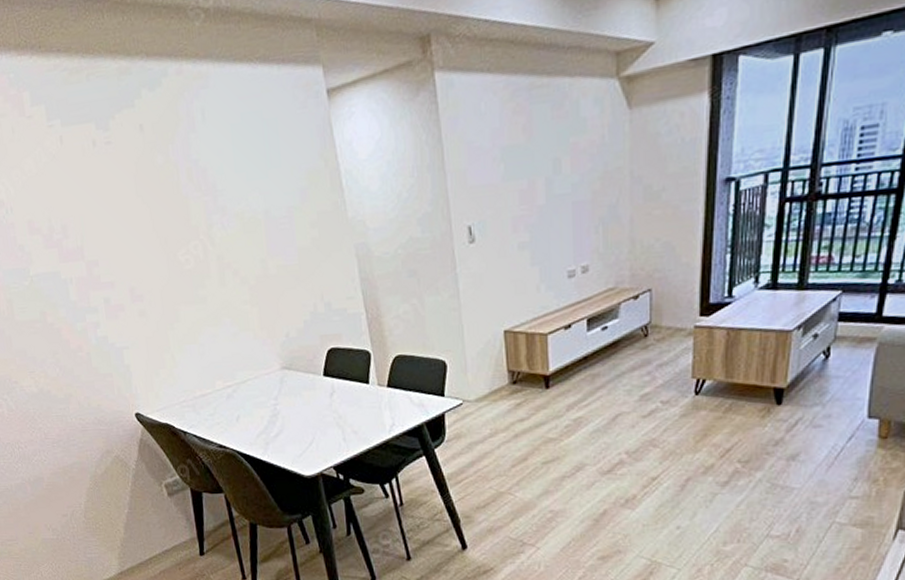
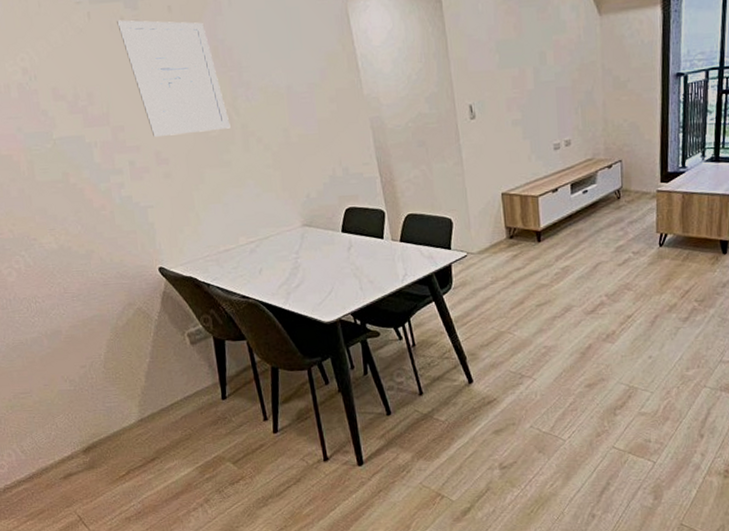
wall art: none [89,141,206,272] -> present [117,20,231,138]

